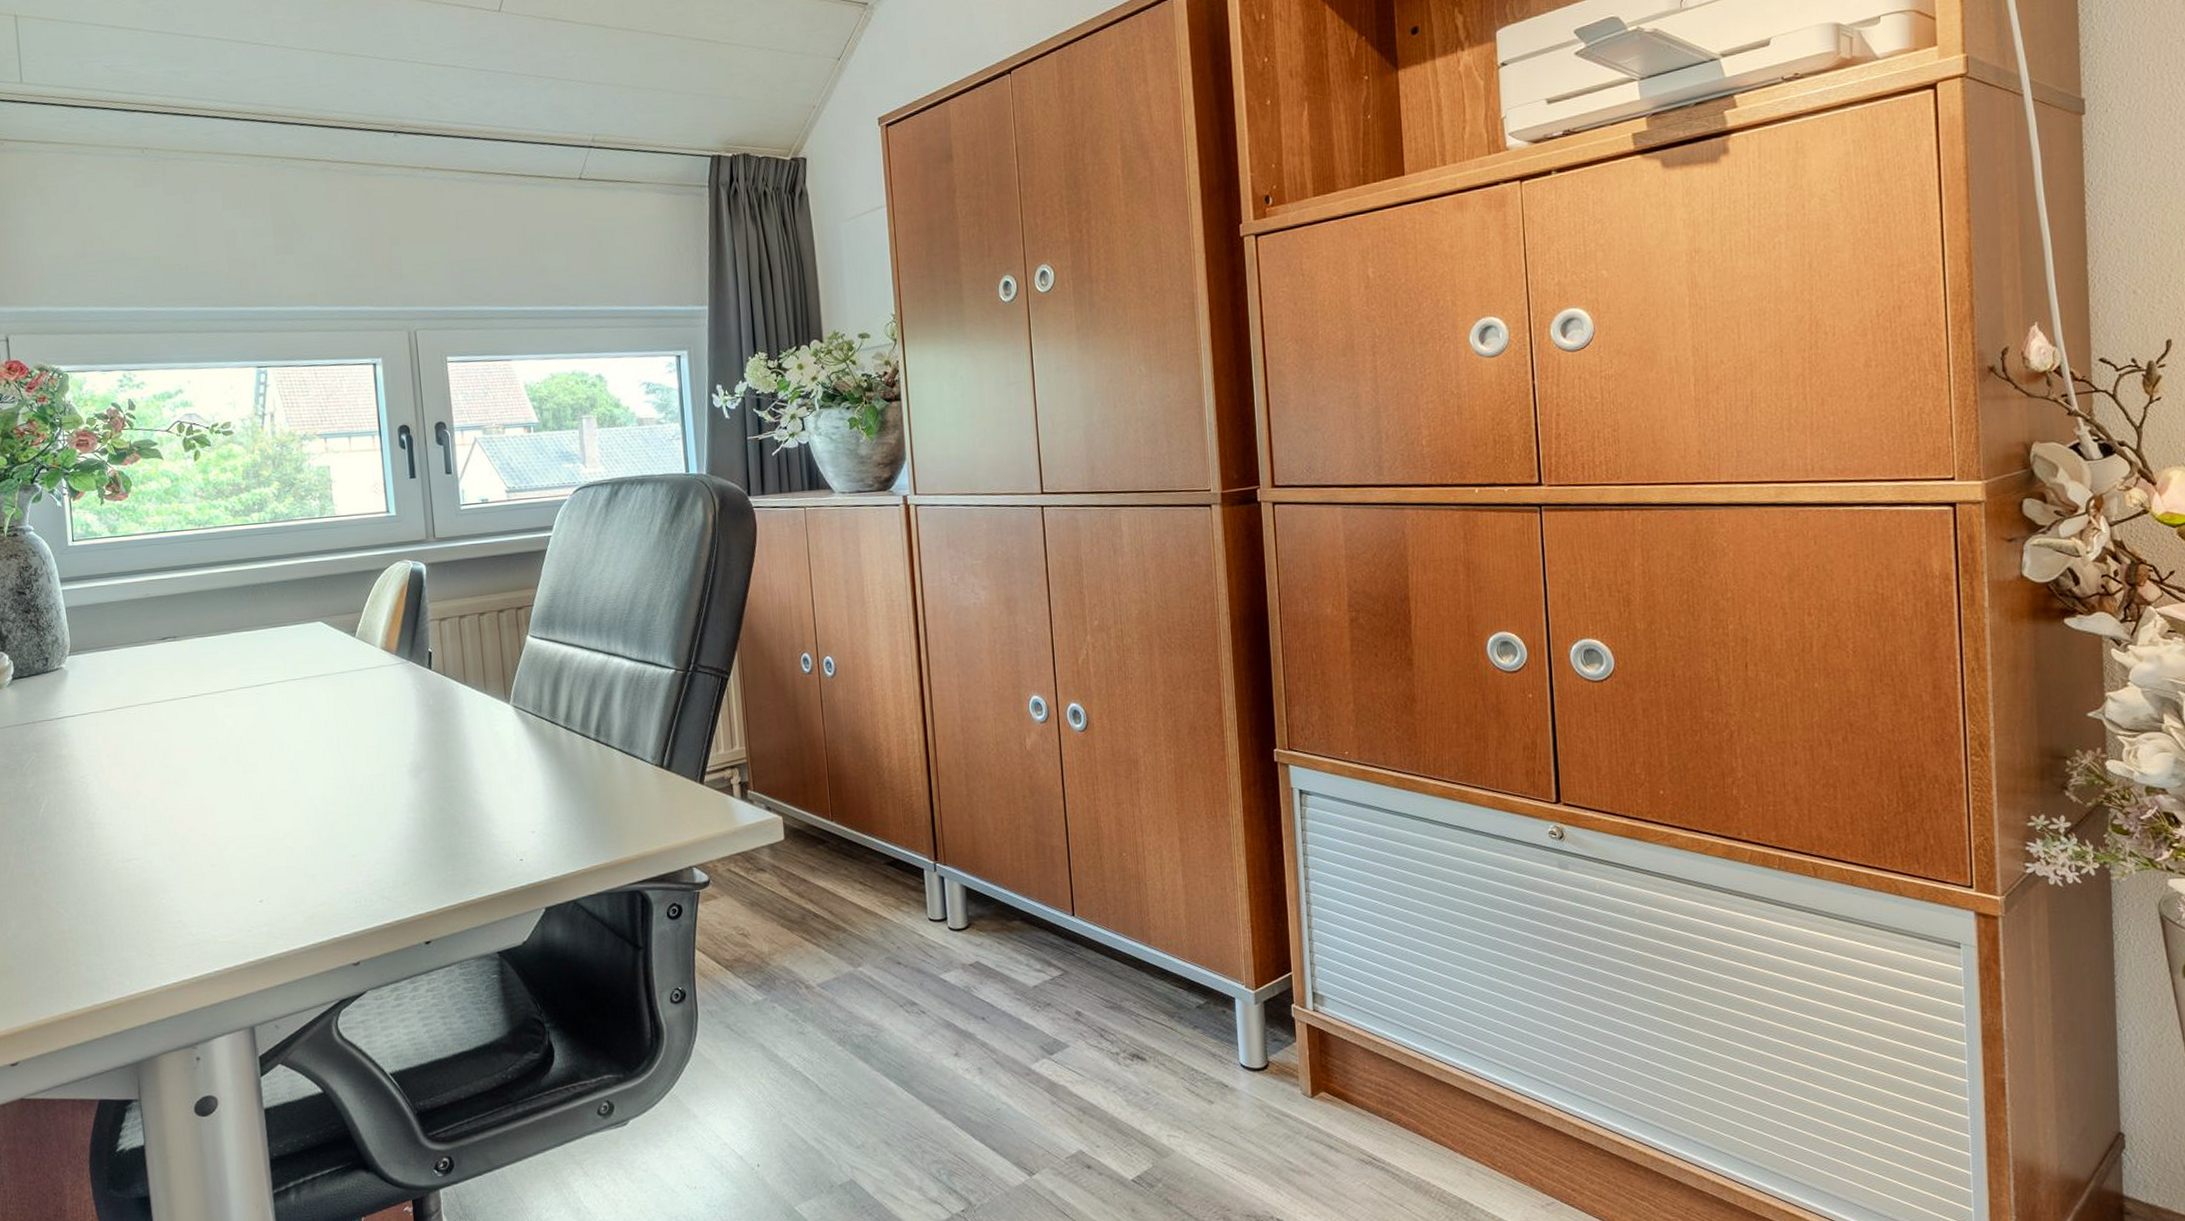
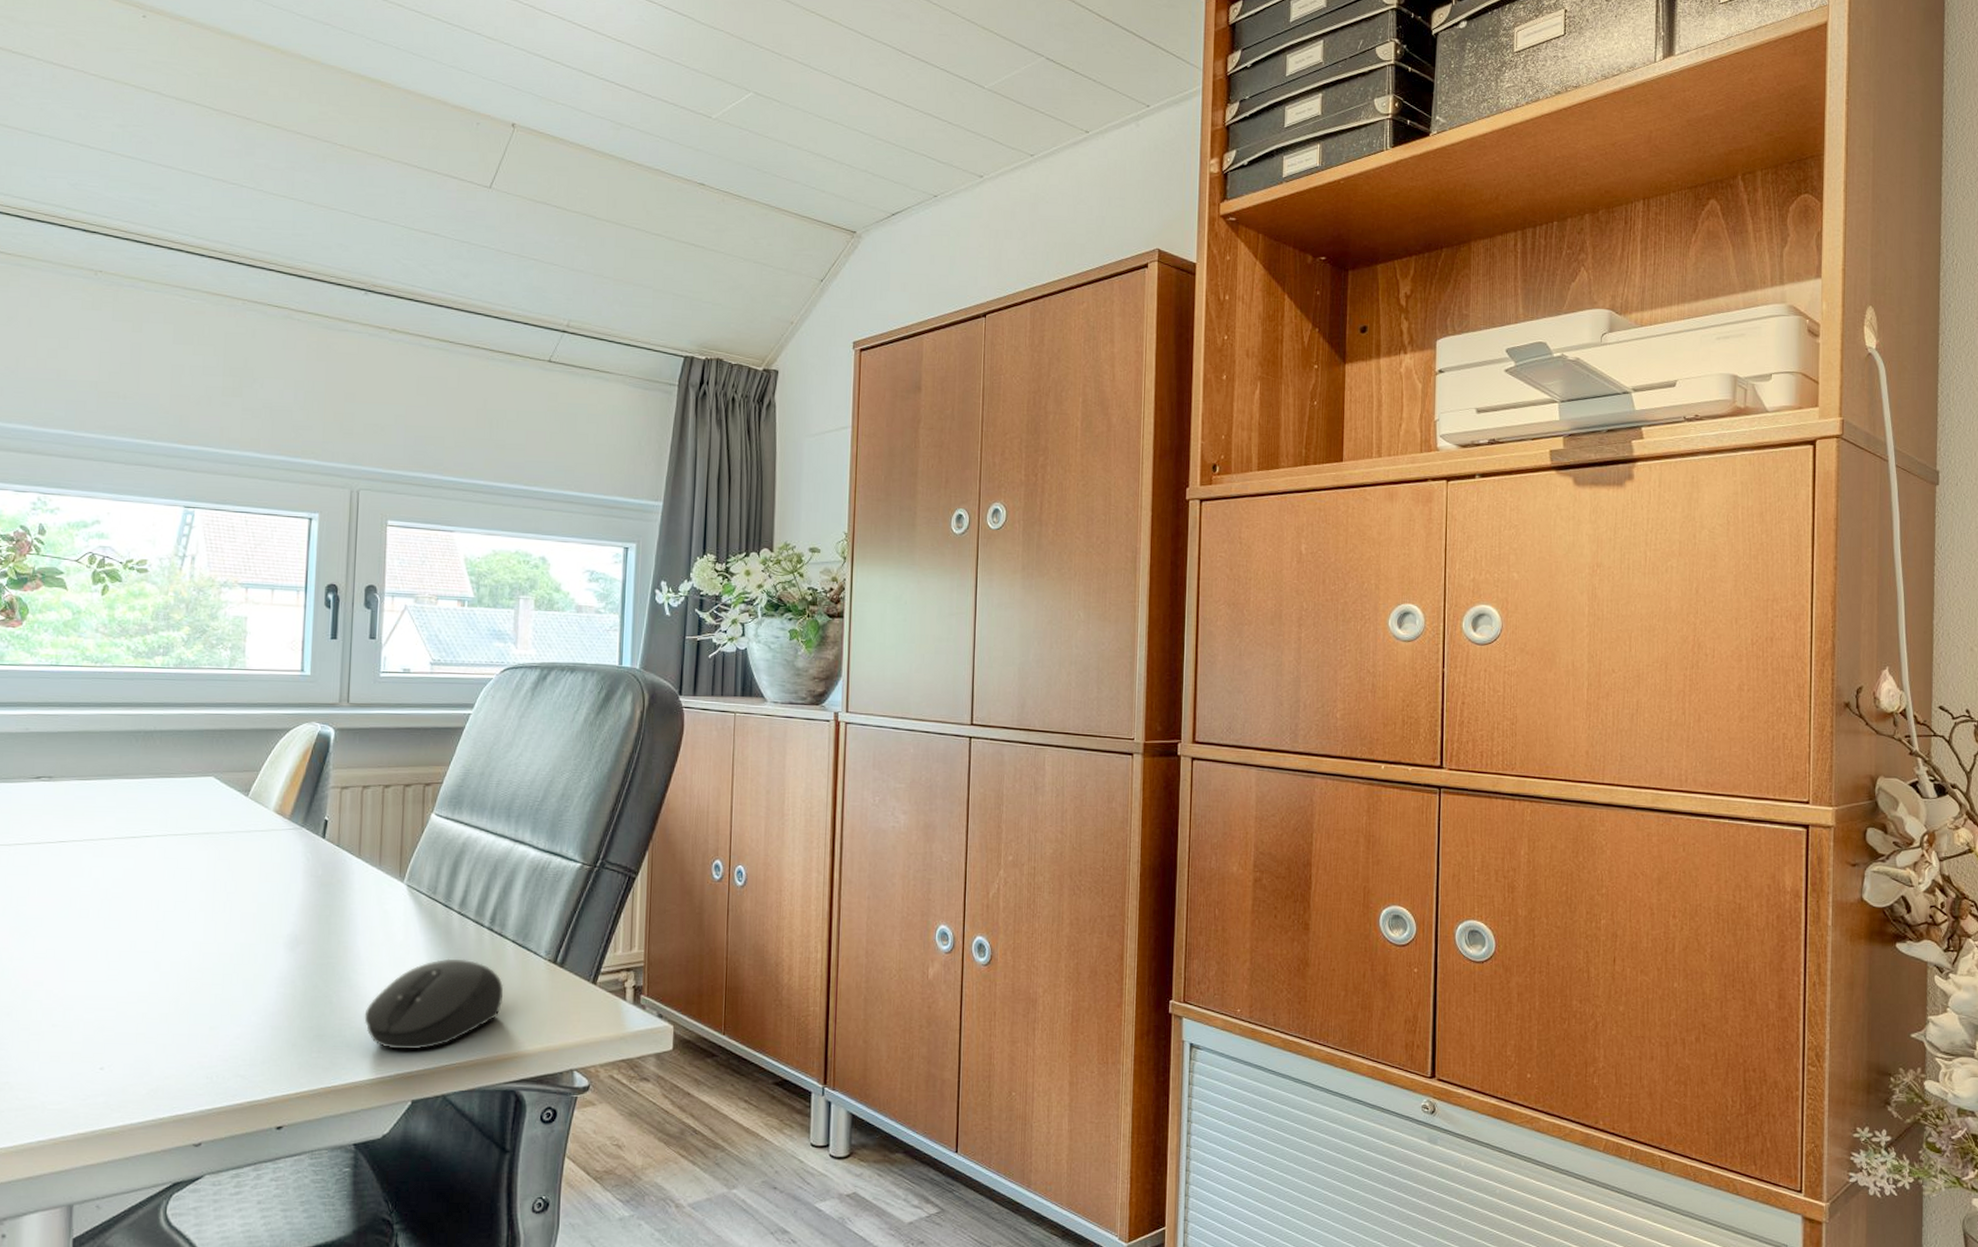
computer mouse: none [490,771,618,862] -> present [364,958,504,1050]

